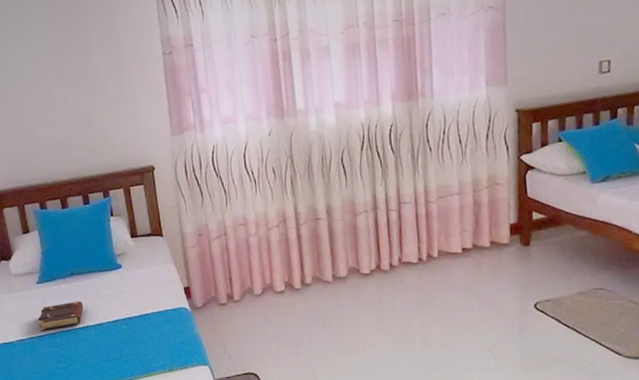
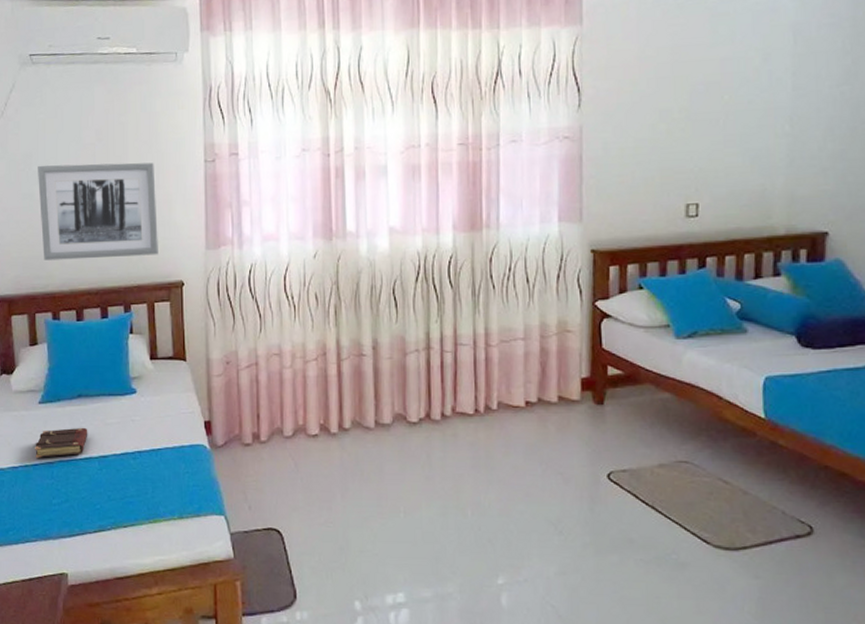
wall art: none [10,58,129,157] -> present [38,162,158,261]

